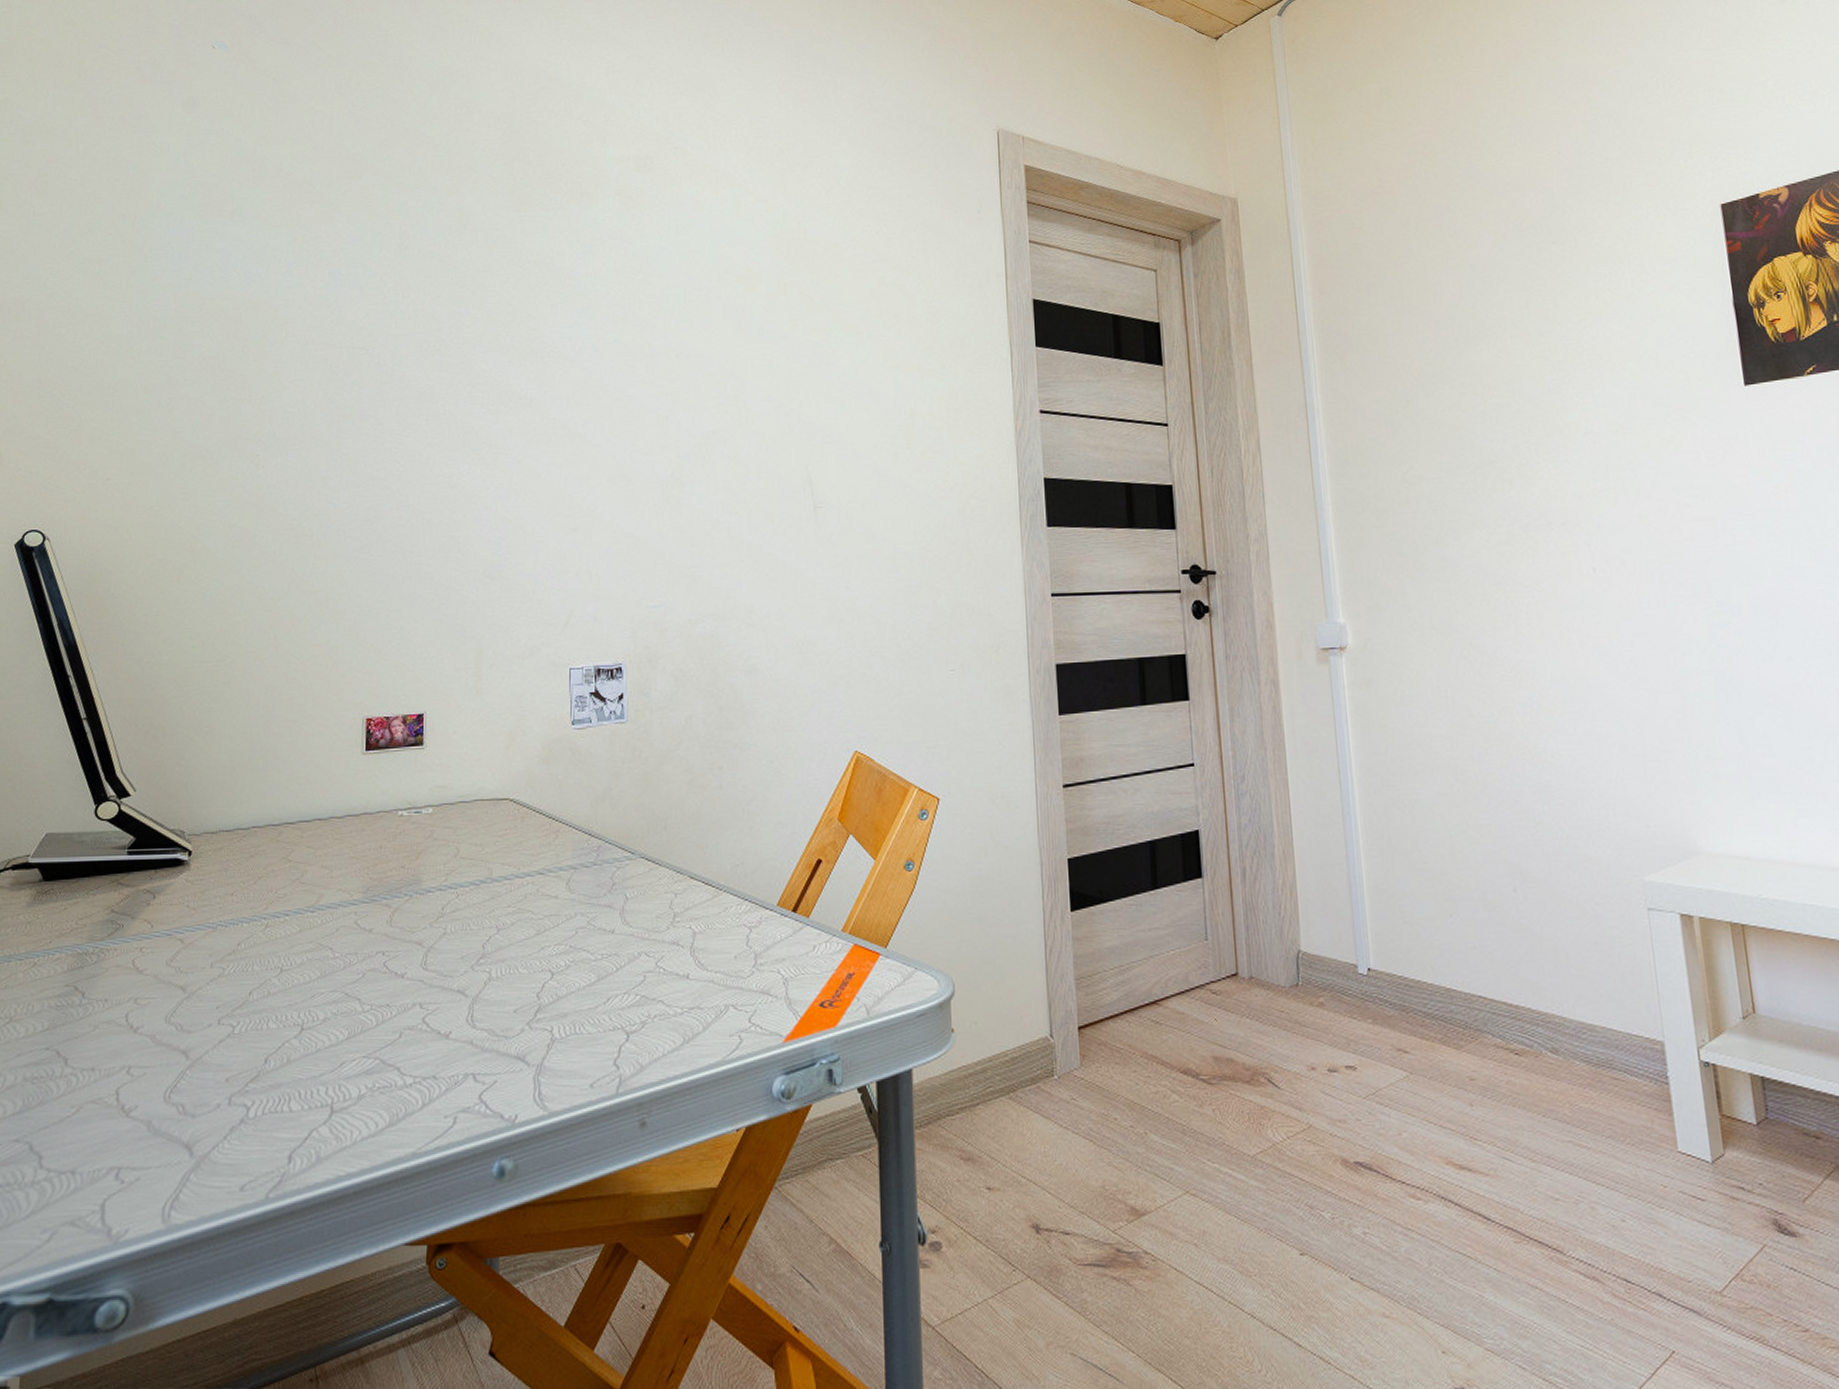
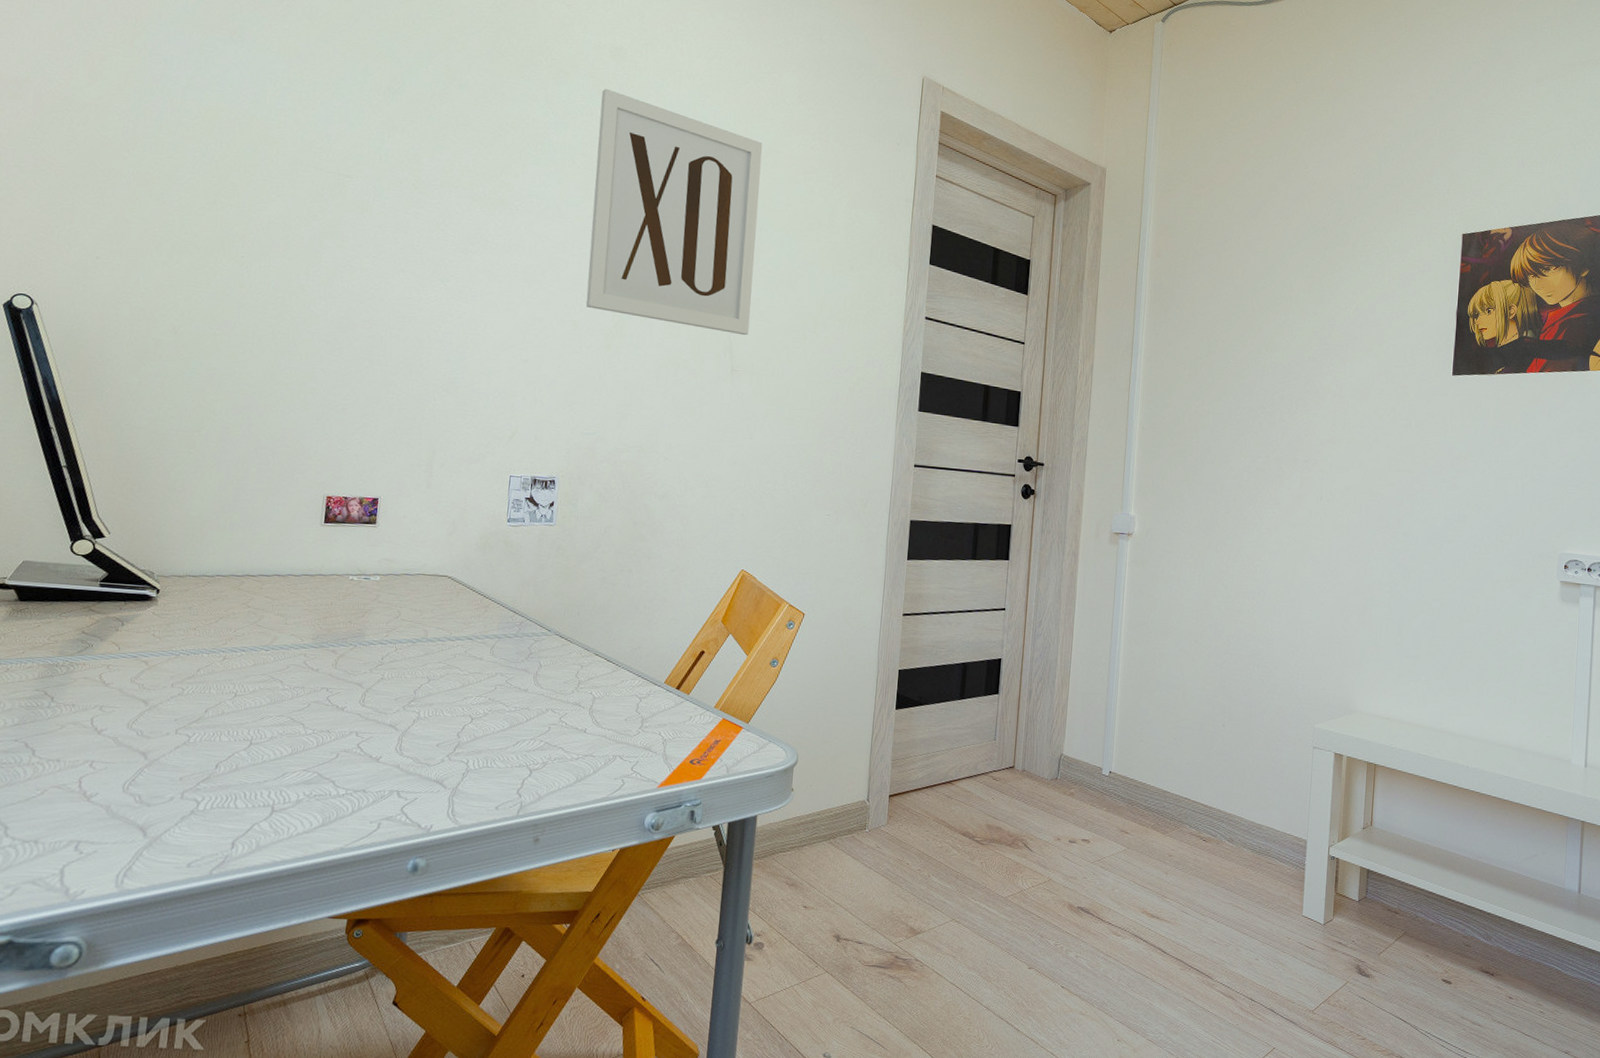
wall art: none [630,204,829,464] -> present [585,88,763,336]

